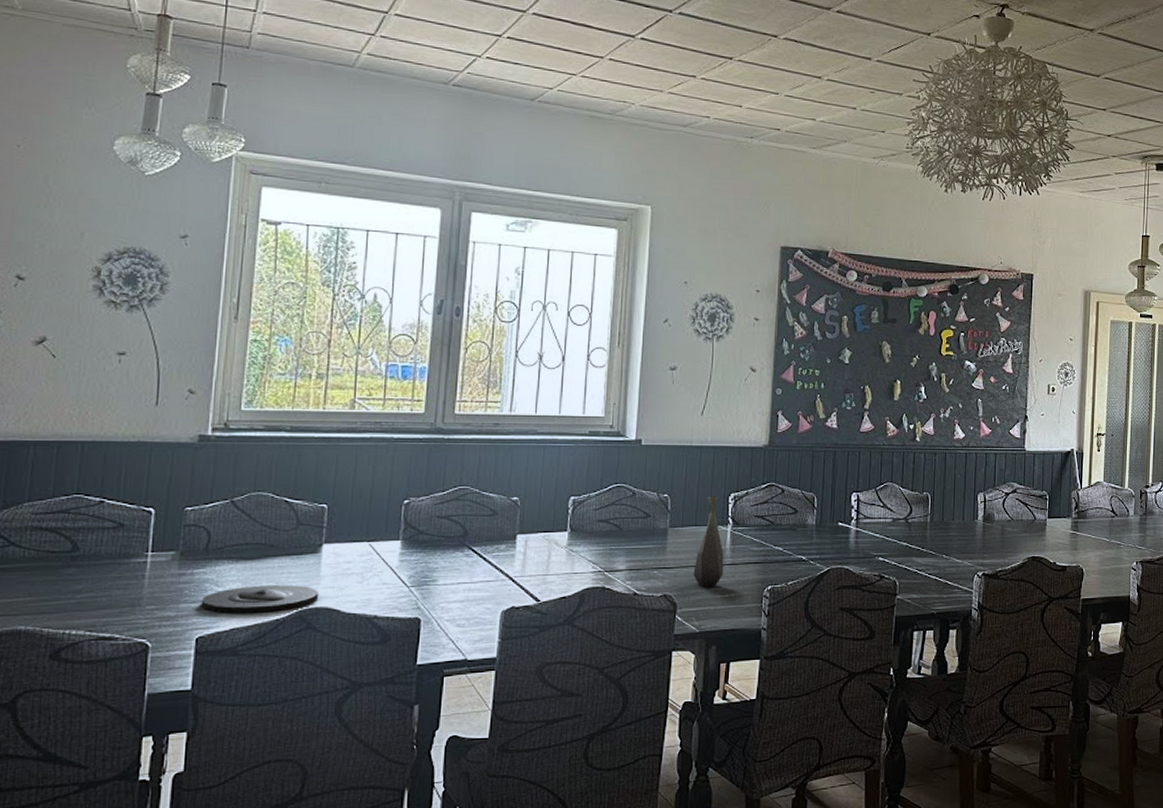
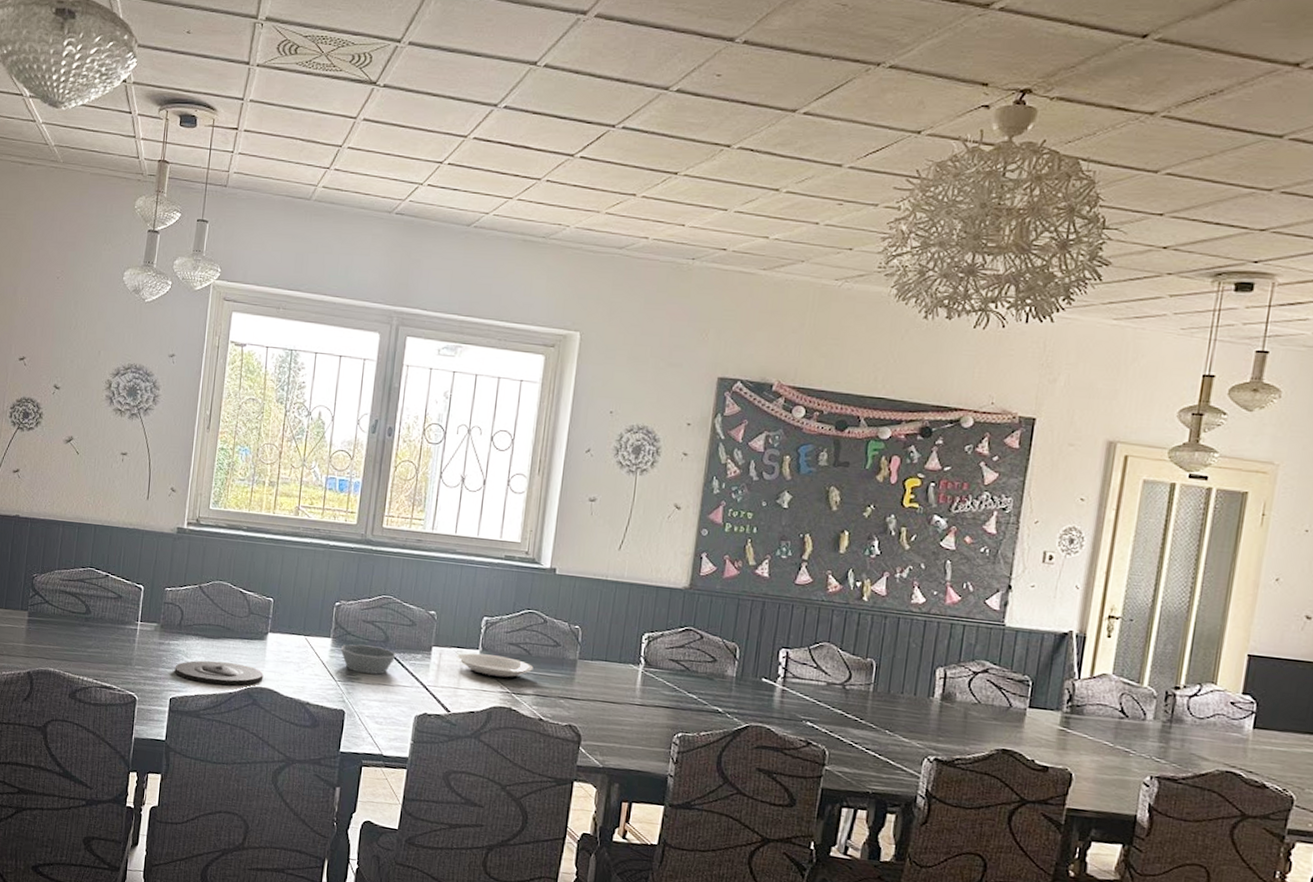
bowl: none [412,543,477,574] -> present [340,644,396,675]
plate: none [544,535,625,559] -> present [456,653,534,680]
bottle: present [693,496,724,588] -> none [600,633,634,726]

